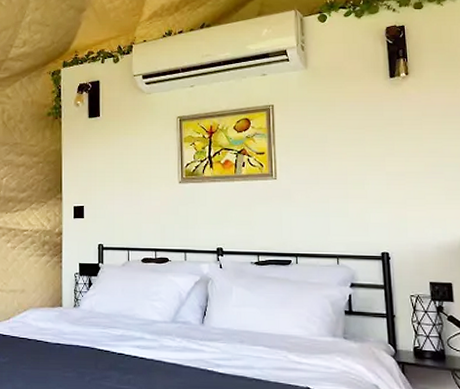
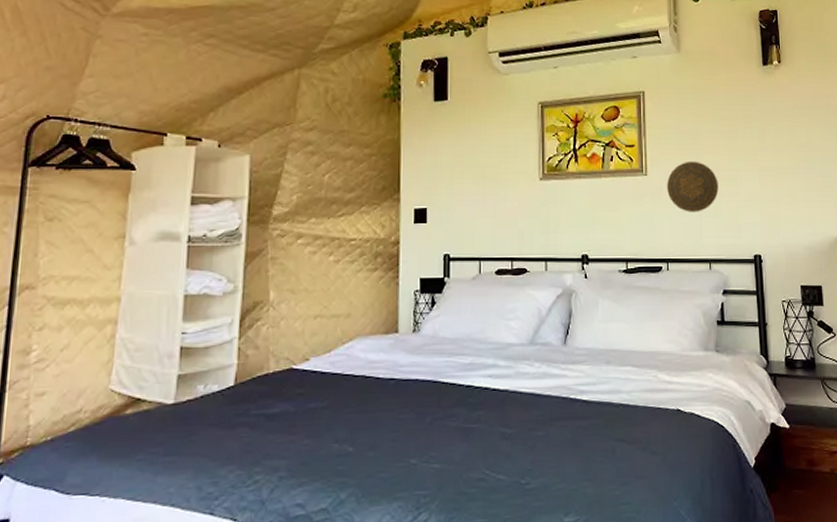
decorative plate: none [295,166,346,213] -> present [667,161,719,212]

